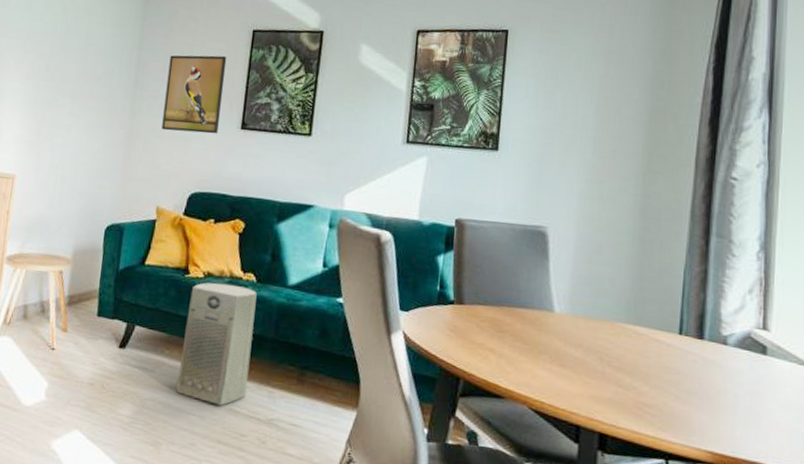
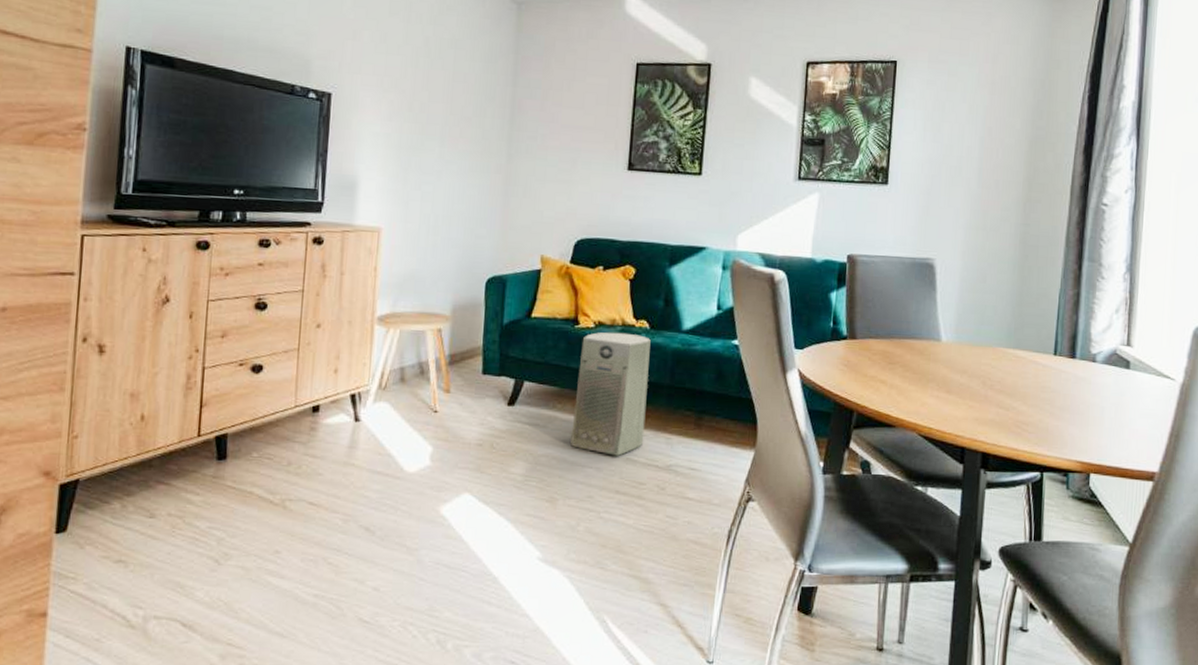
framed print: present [162,55,227,134] -> none [542,91,610,176]

